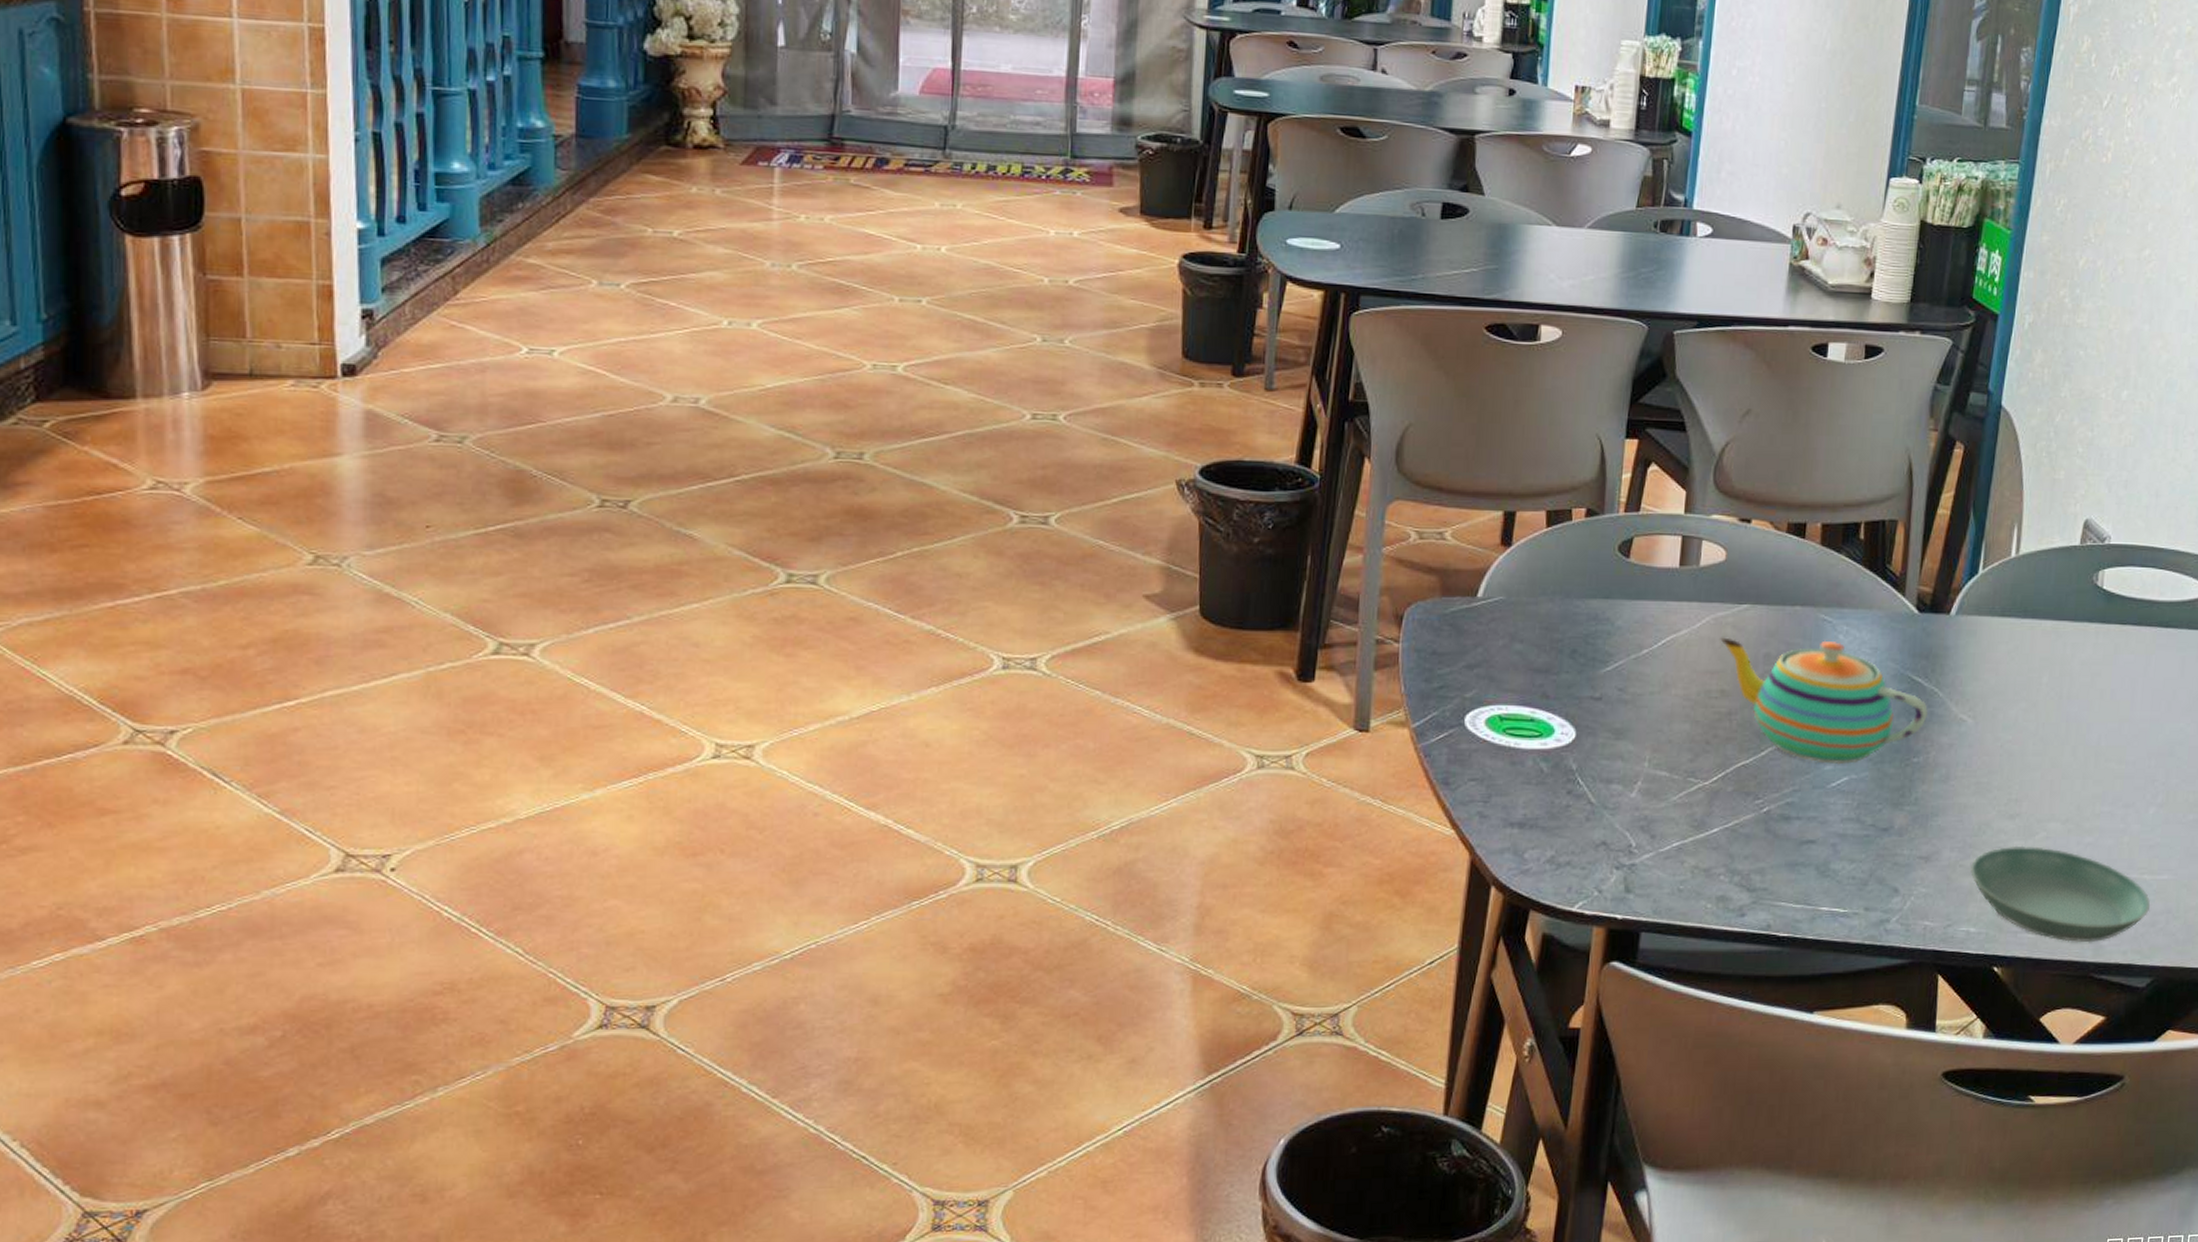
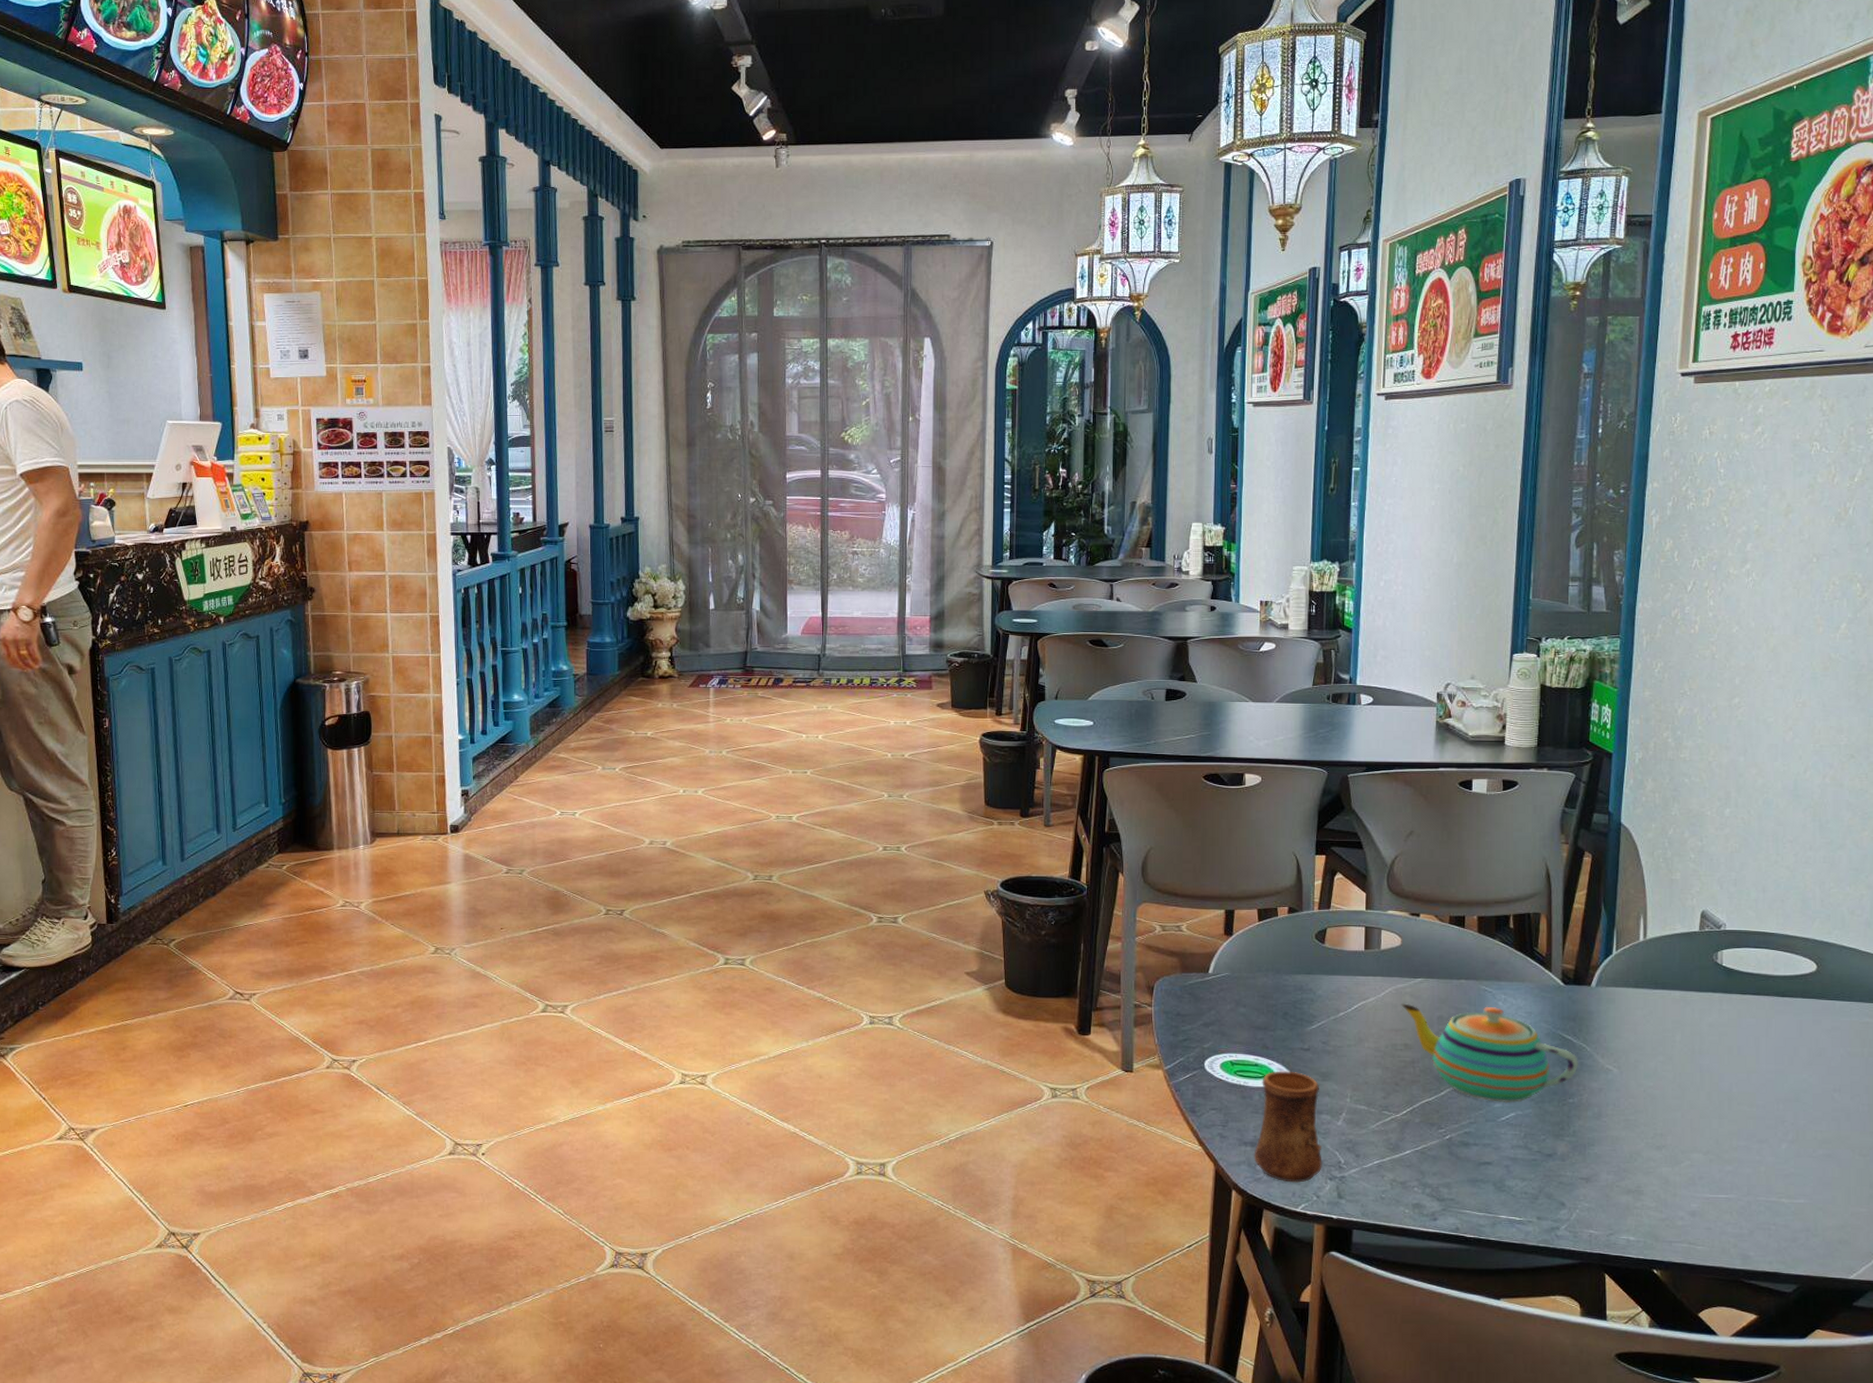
cup: none [1521,727,1612,874] -> present [1253,1071,1322,1183]
saucer: present [1970,845,2150,943] -> none [1626,1171,1789,1253]

